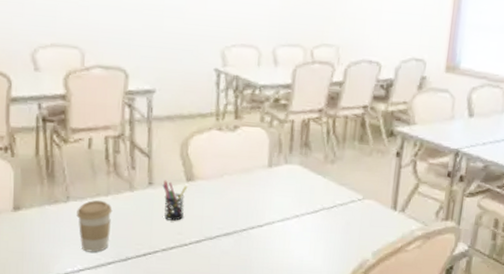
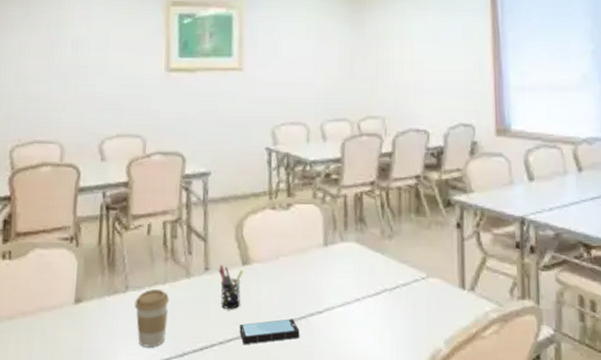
smartphone: none [182,230,240,253] -> present [239,318,300,345]

